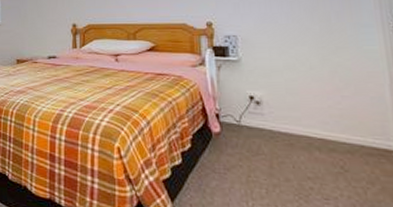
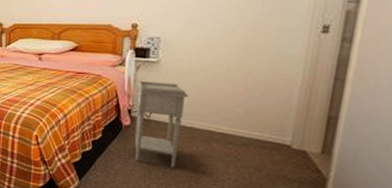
nightstand: none [222,82,279,183] -> present [134,81,189,168]

